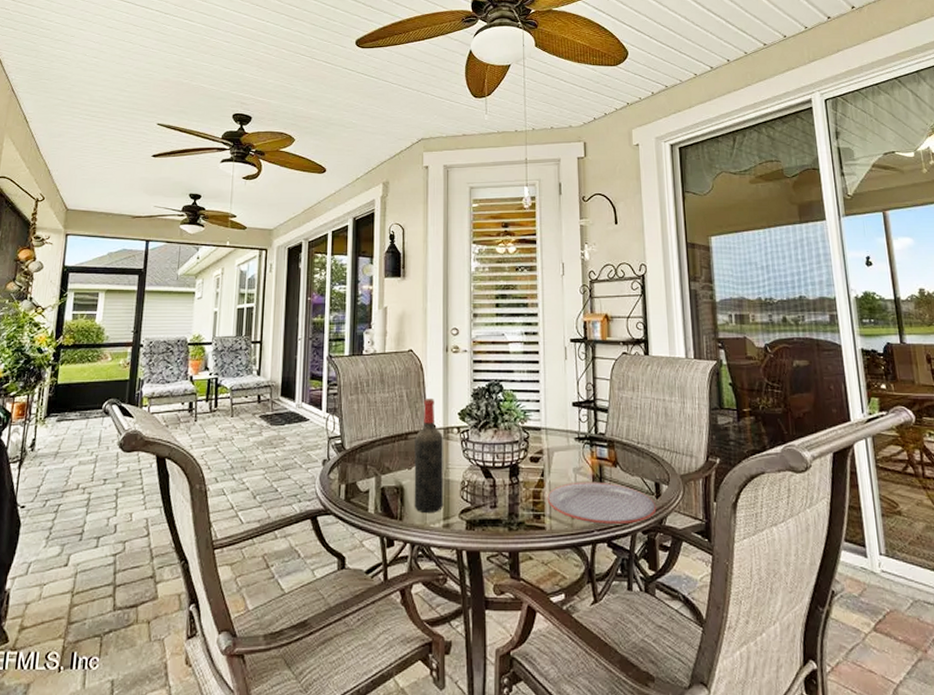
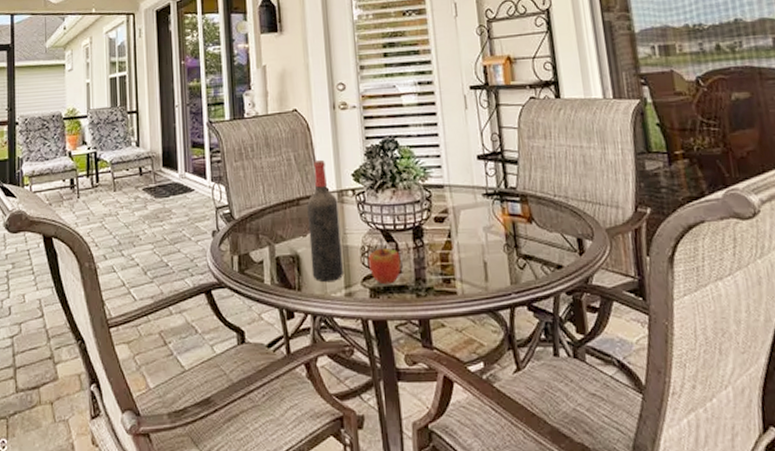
apple: none [466,475,497,518] -> present [367,239,401,285]
plate: present [547,482,657,525] -> none [456,240,581,287]

